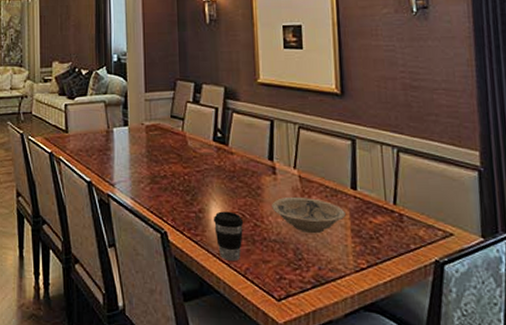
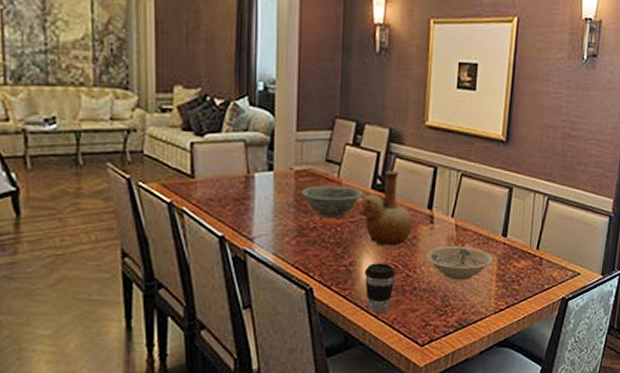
decorative bowl: none [152,138,207,168] -> present [302,185,364,219]
vase: none [204,125,256,194] -> present [359,171,413,245]

